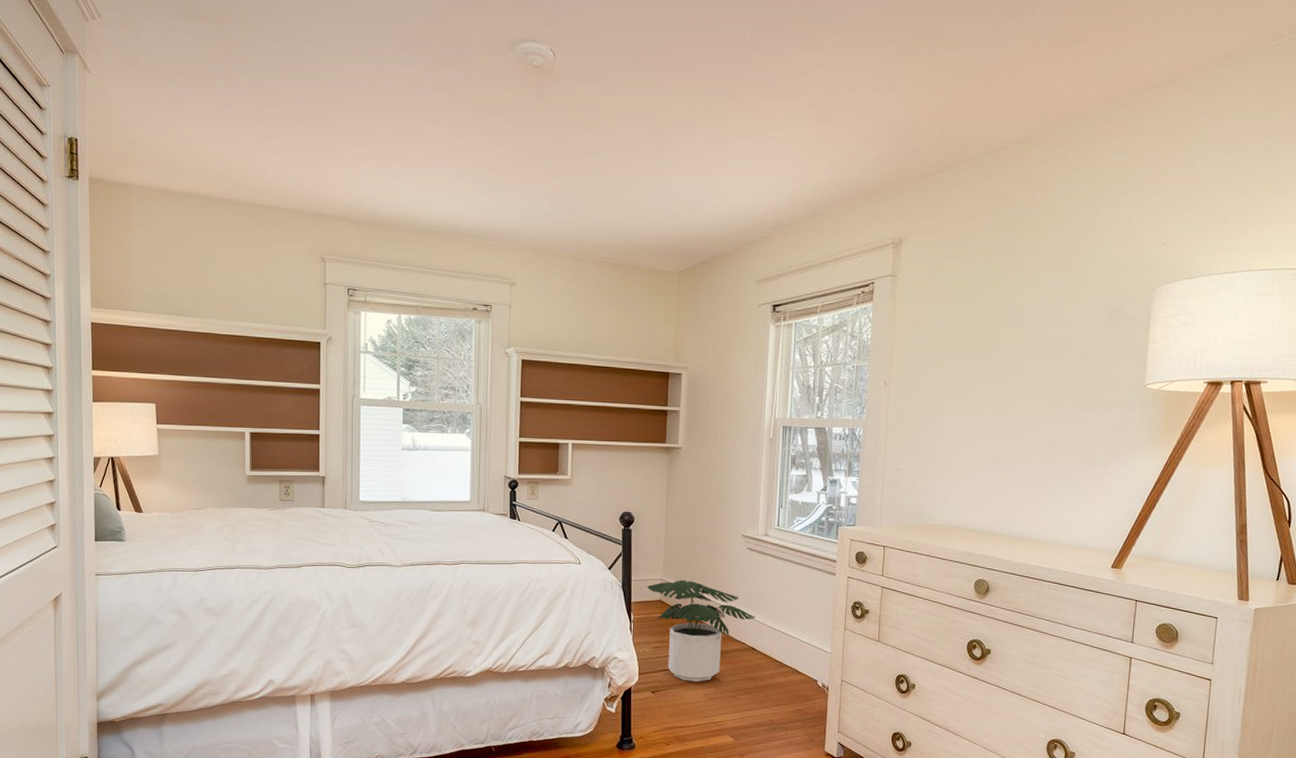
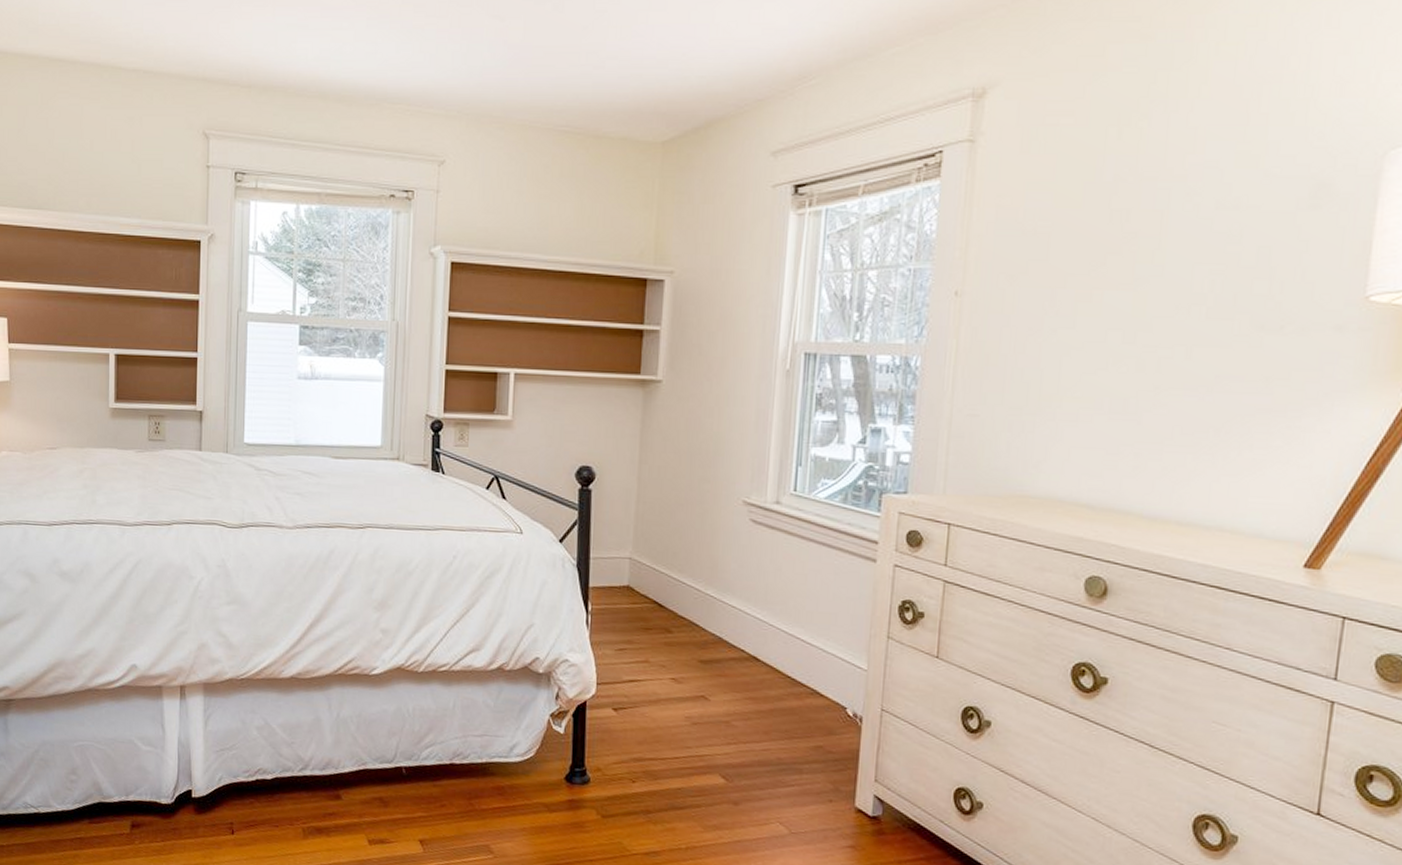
potted plant: present [646,580,756,682] -> none [610,560,760,700]

